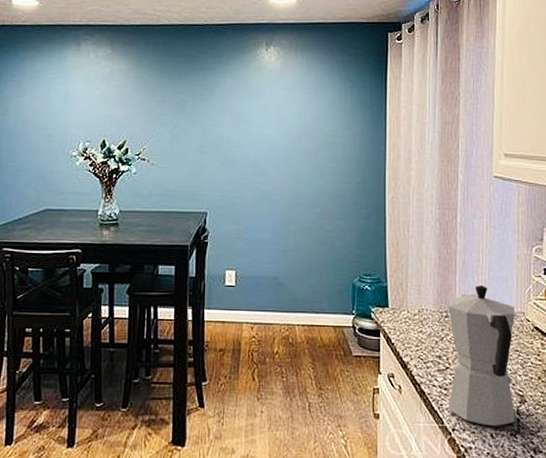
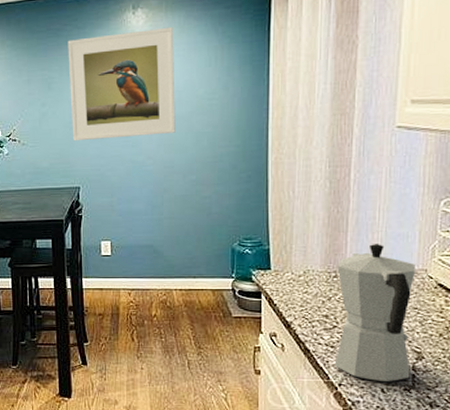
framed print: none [202,66,303,166] -> present [67,26,176,142]

